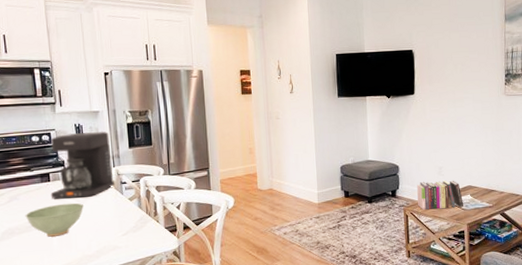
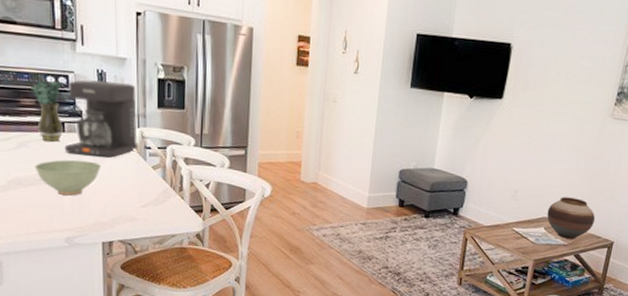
vase: none [18,138,49,192] -> present [30,76,63,142]
books: present [417,180,464,210] -> none [480,203,535,241]
vase: none [470,165,511,201] -> present [546,197,596,239]

